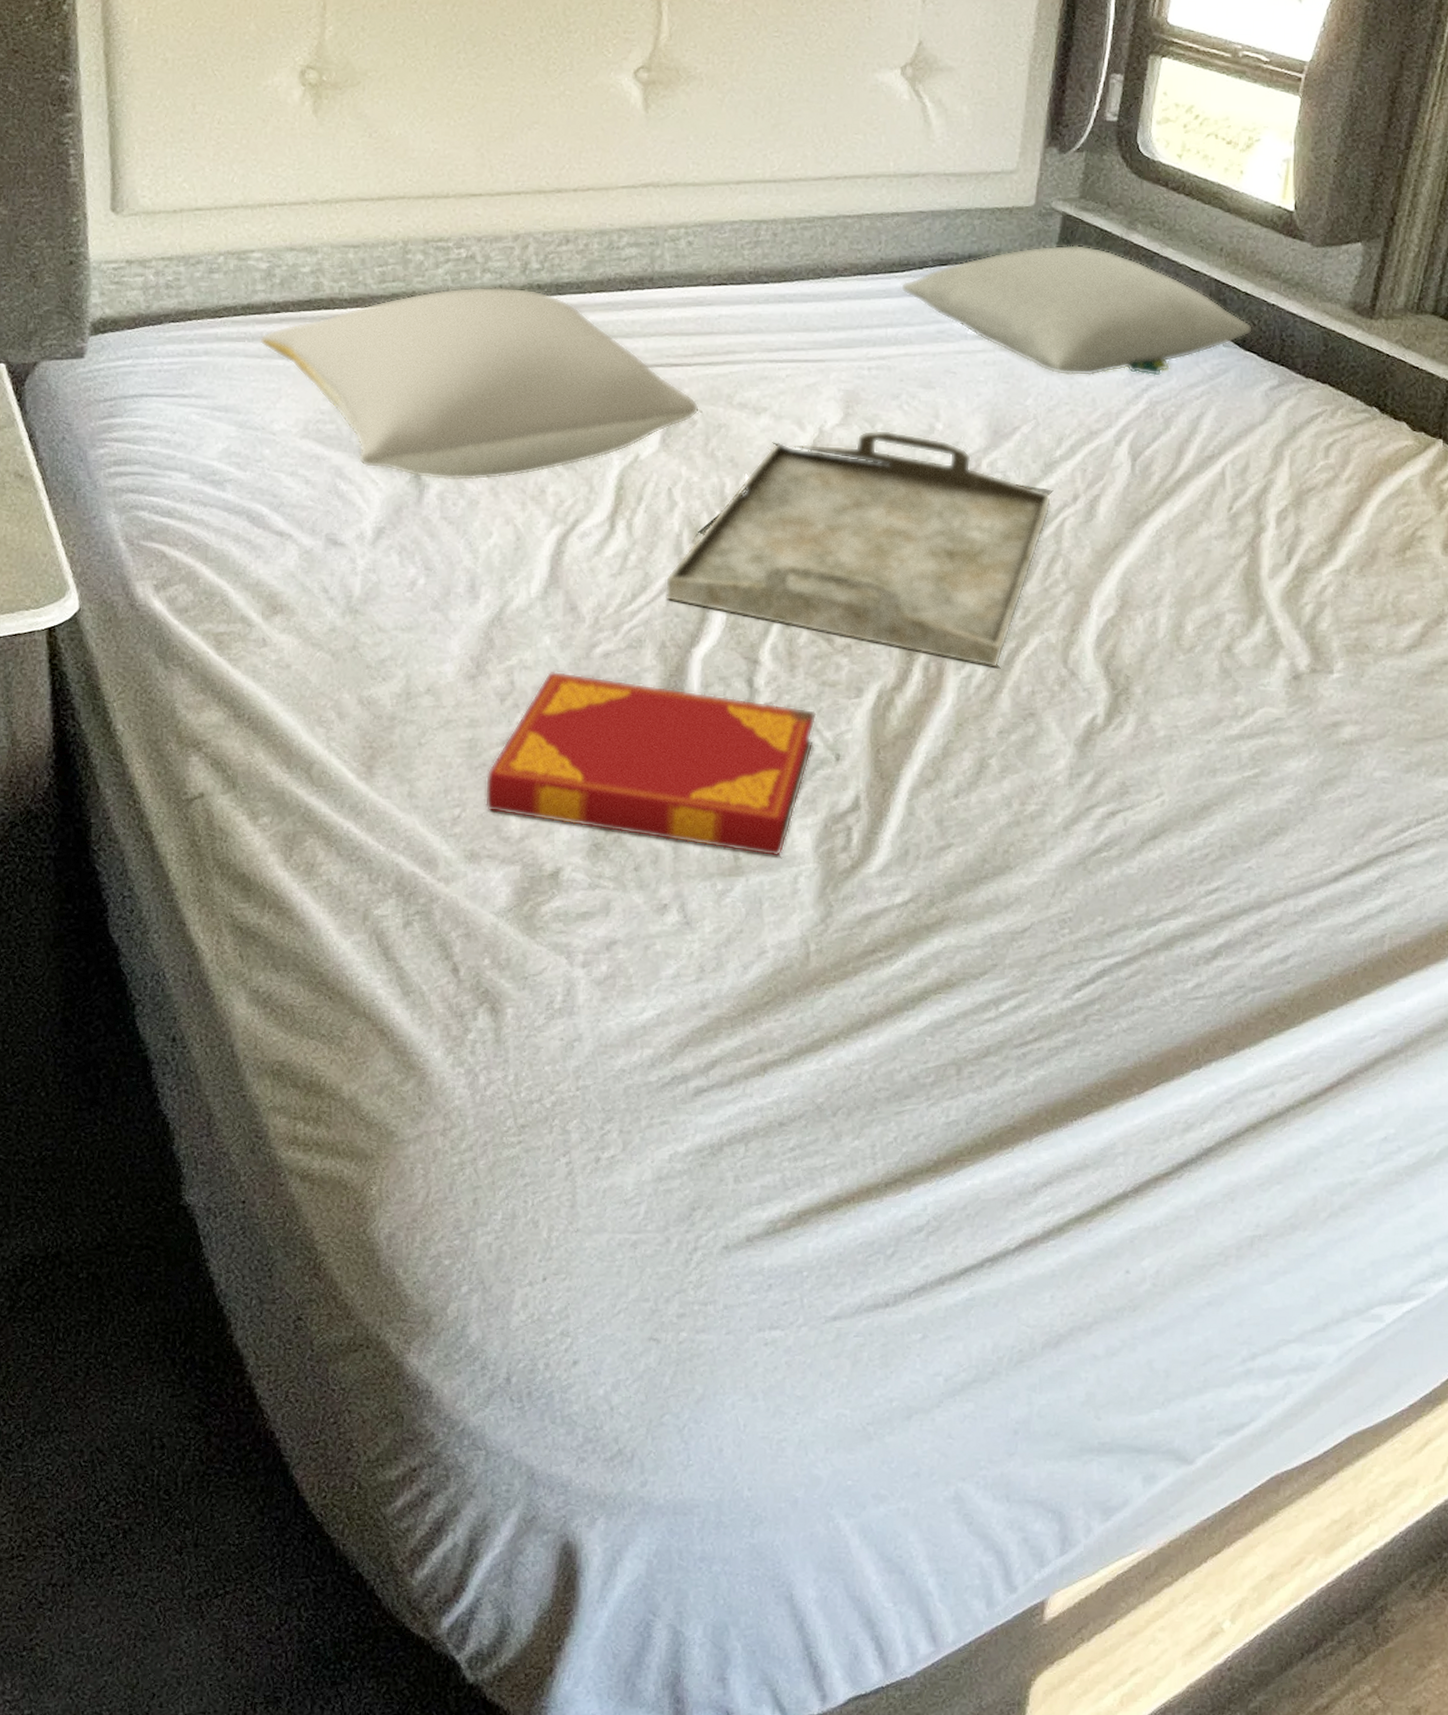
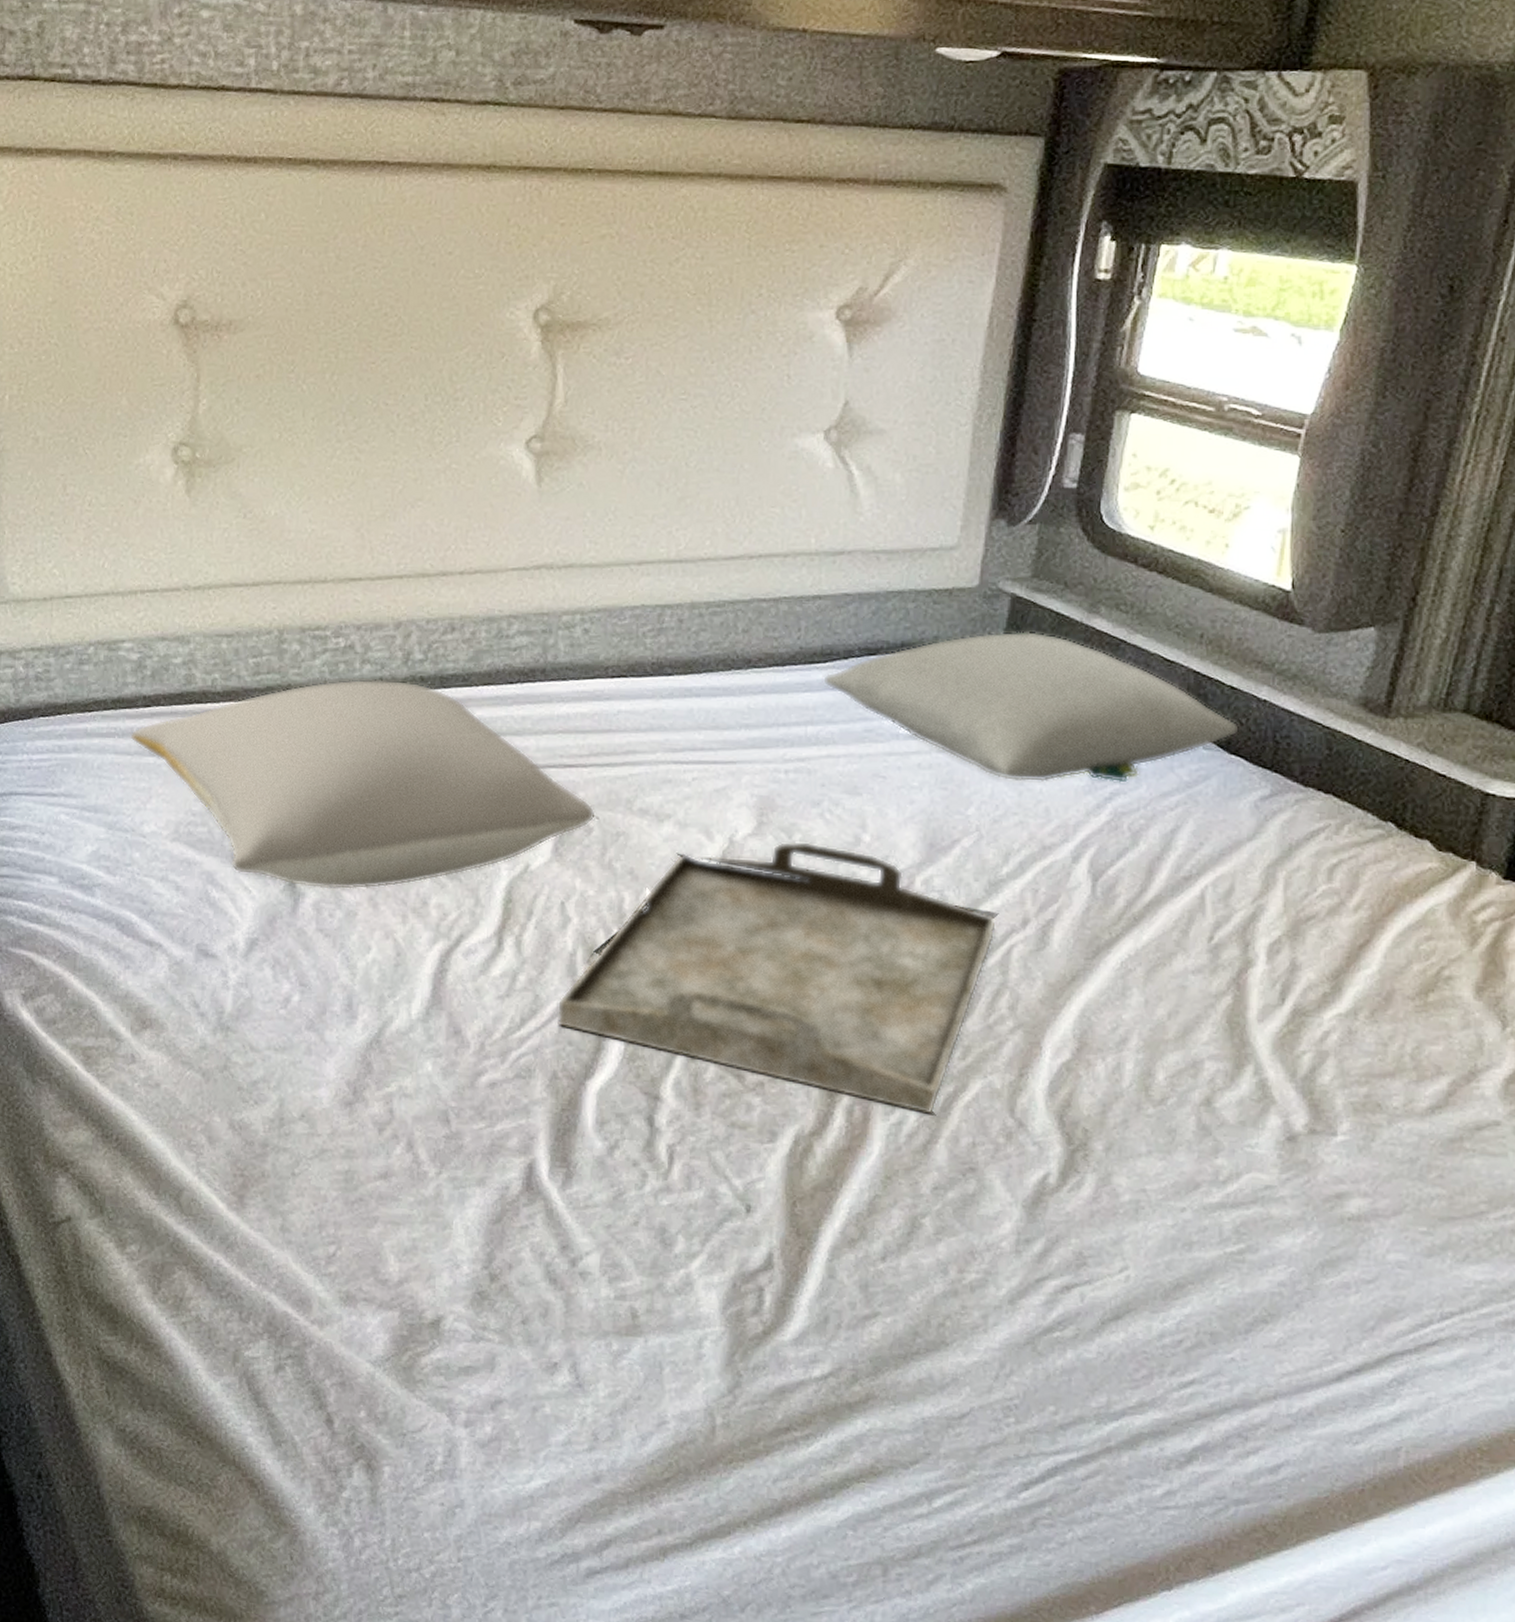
hardback book: present [484,671,817,858] -> none [361,1100,725,1318]

